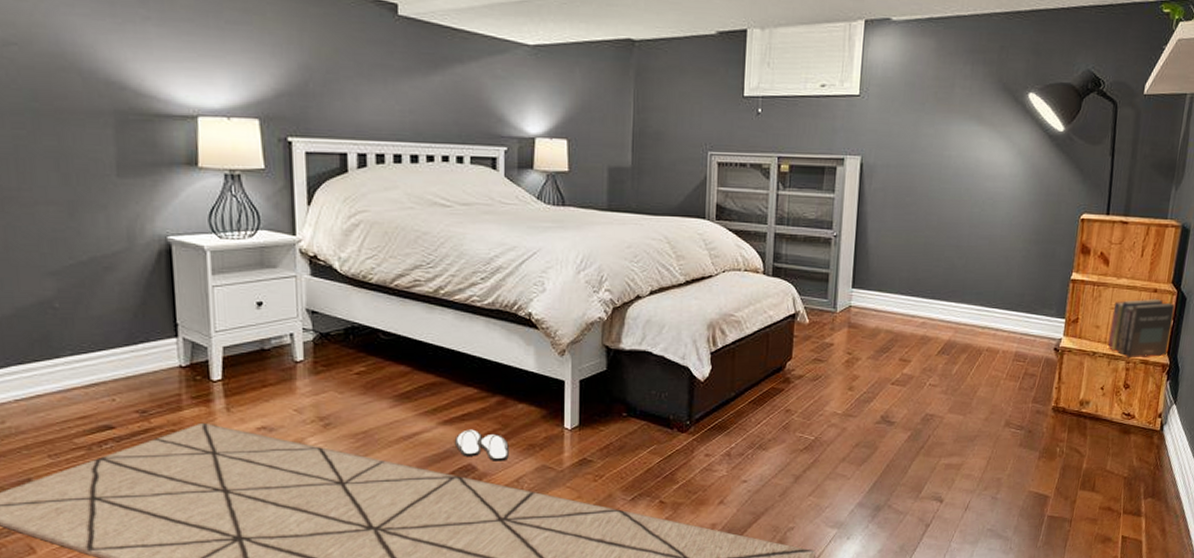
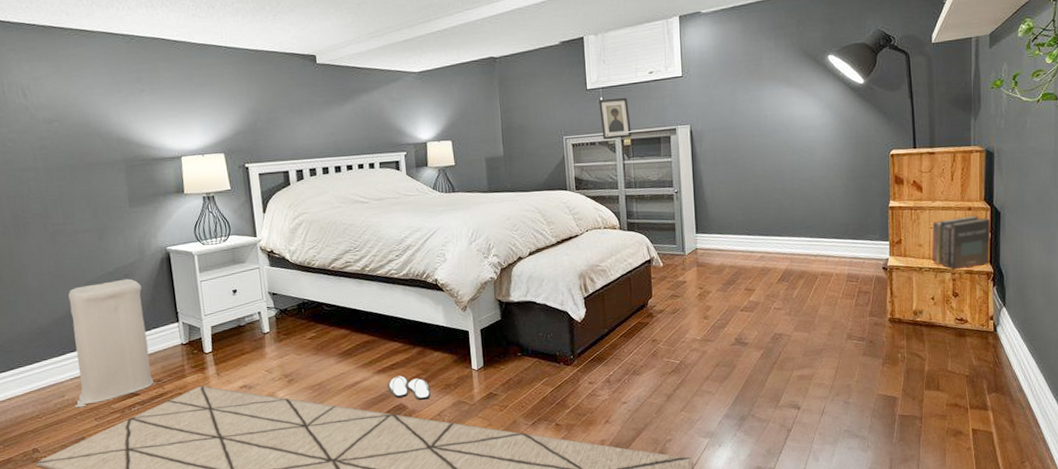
laundry basket: none [18,273,137,439] -> present [68,278,154,408]
picture frame: none [755,111,792,163] -> present [599,97,632,140]

